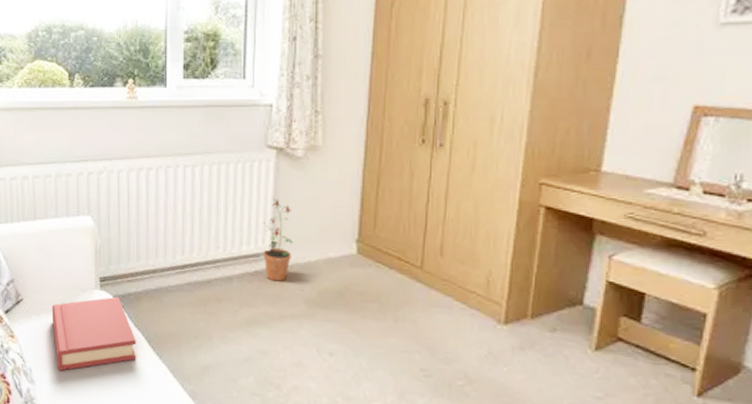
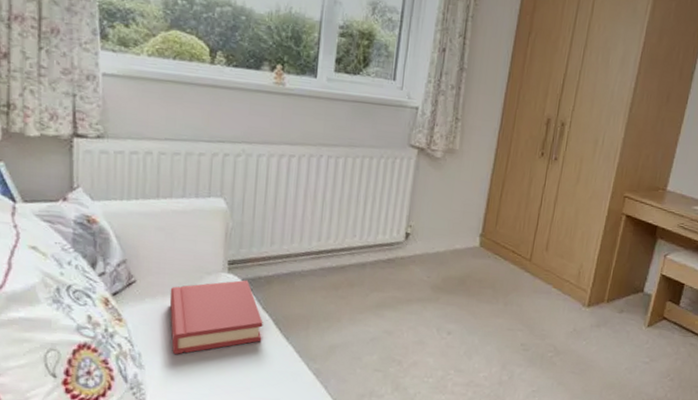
potted plant: present [263,198,293,282] -> none [397,193,427,269]

